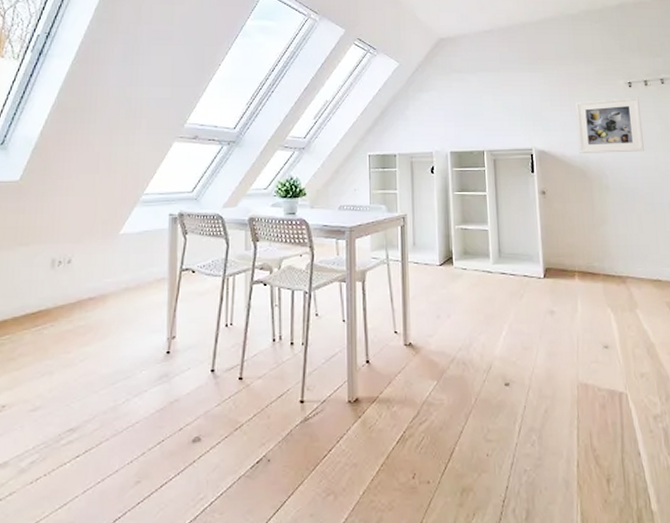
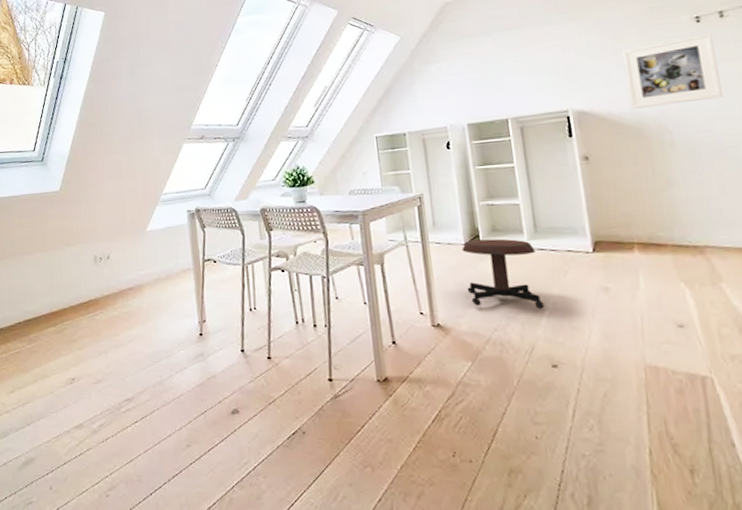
stool: none [436,261,502,329] -> present [461,238,545,309]

